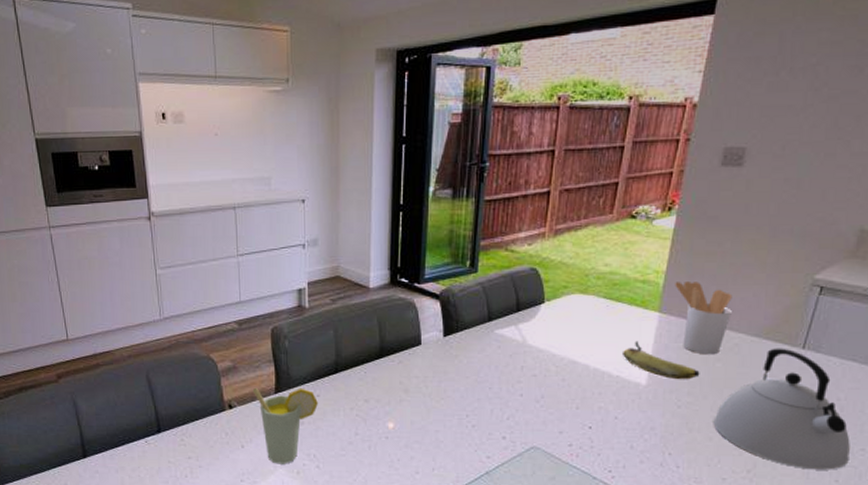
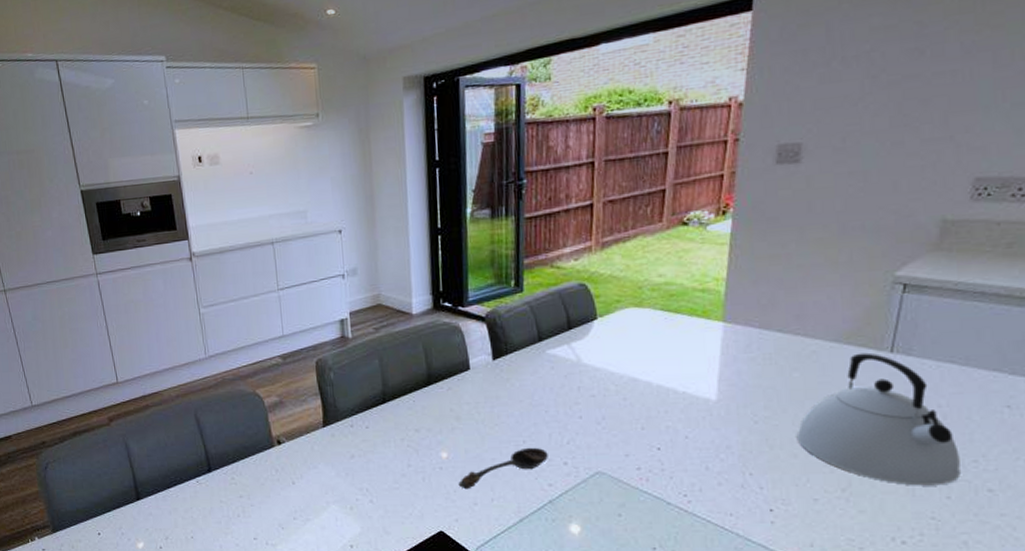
cup: present [252,387,318,464] -> none [300,420,368,500]
spoon: none [402,421,488,459] -> present [458,447,548,490]
fruit: present [623,341,700,380] -> none [687,353,776,394]
utensil holder: present [675,282,733,355] -> none [738,287,805,365]

